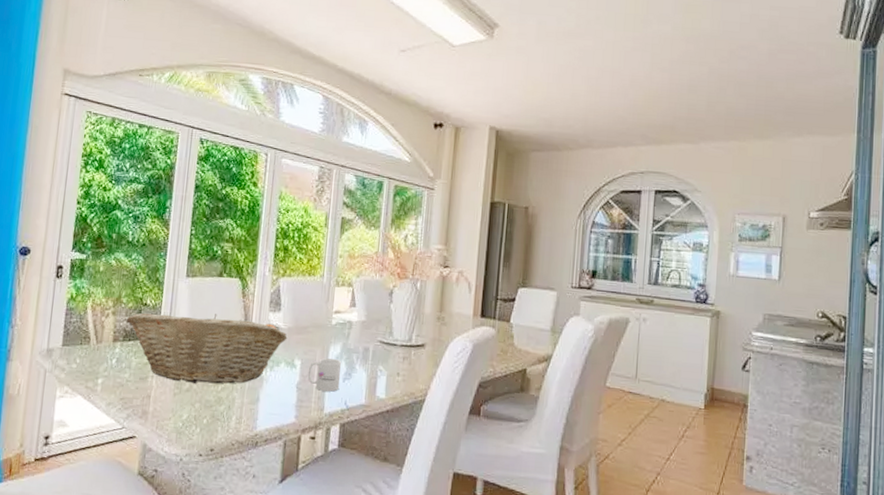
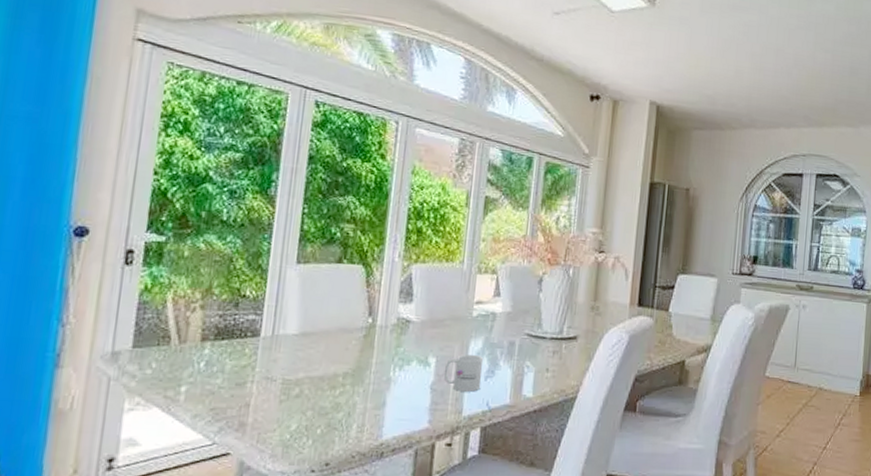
fruit basket: present [126,313,288,384] -> none [218,306,420,388]

